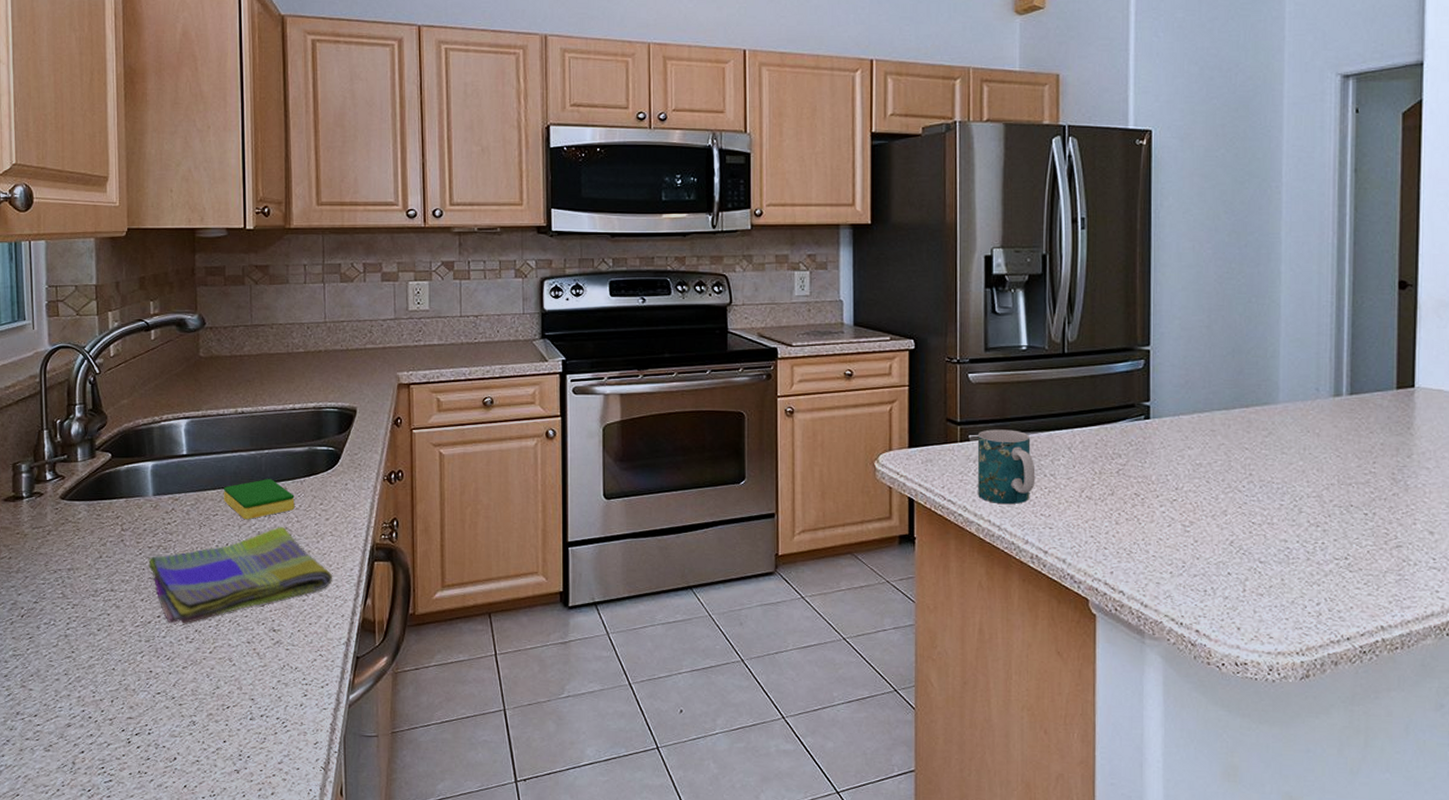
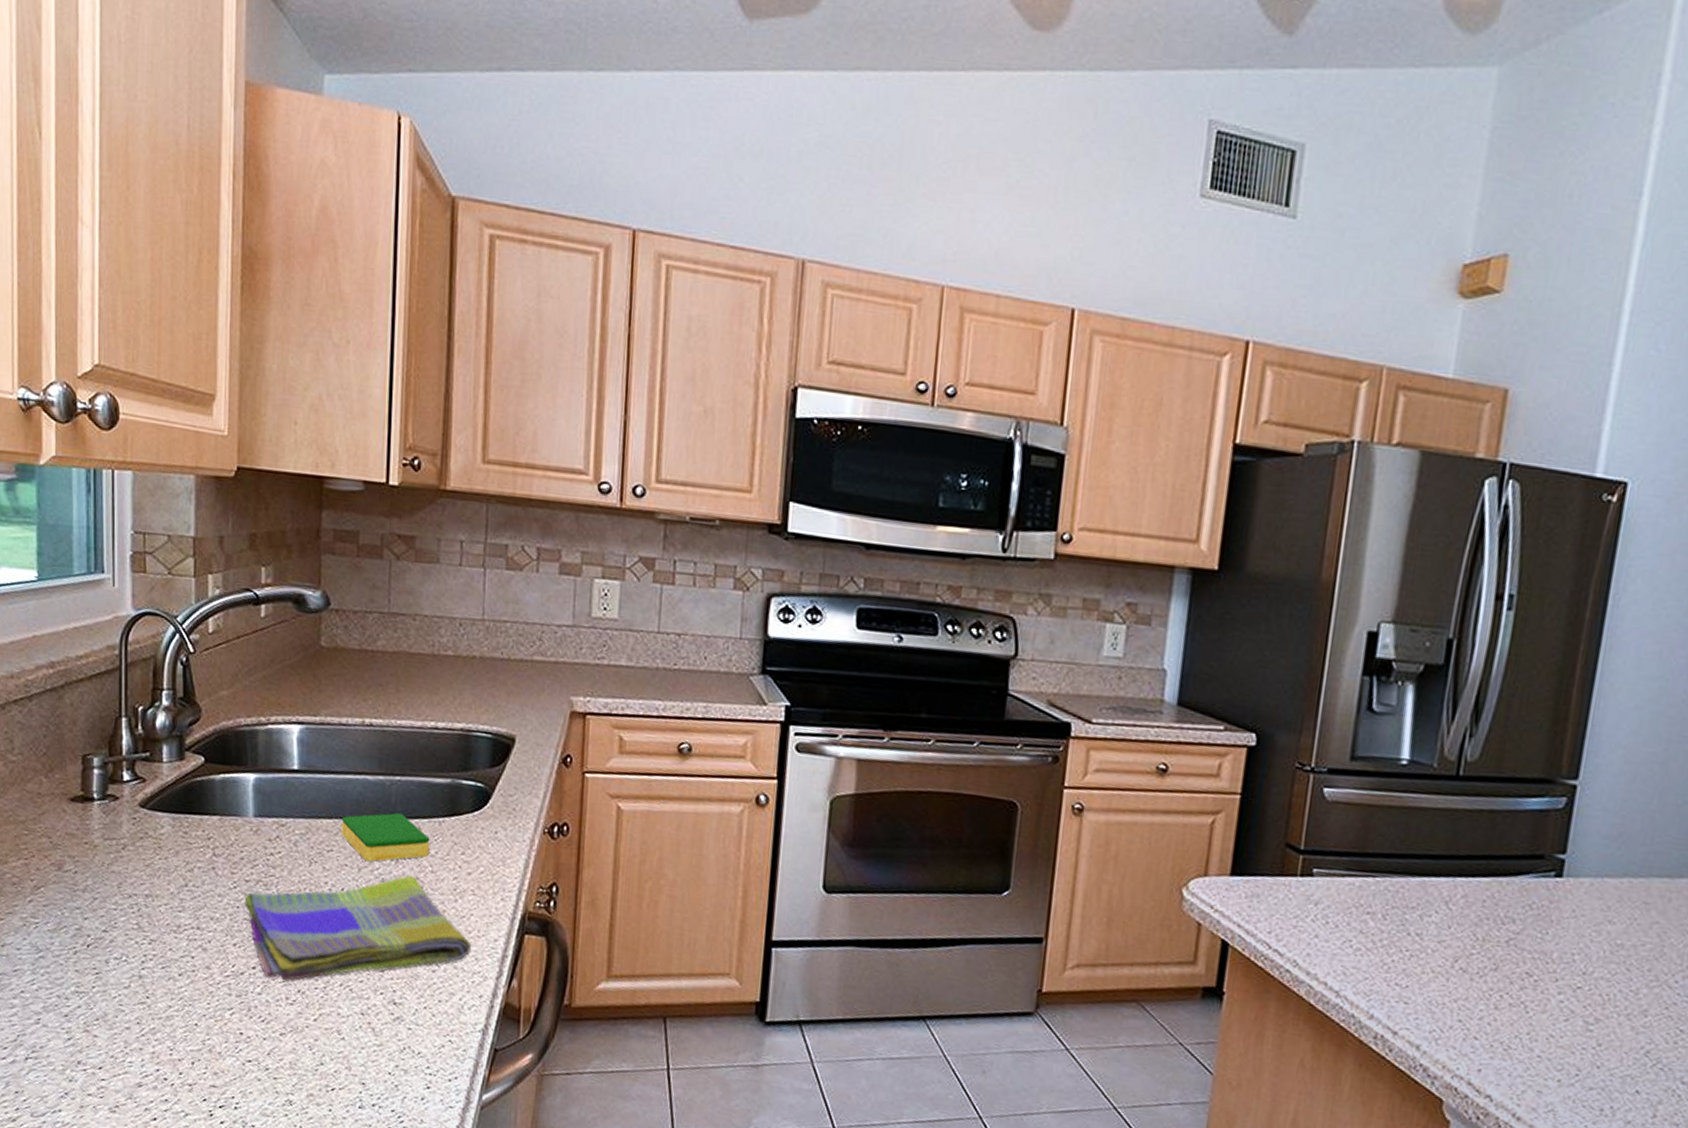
mug: present [977,429,1036,504] -> none [1315,864,1397,967]

